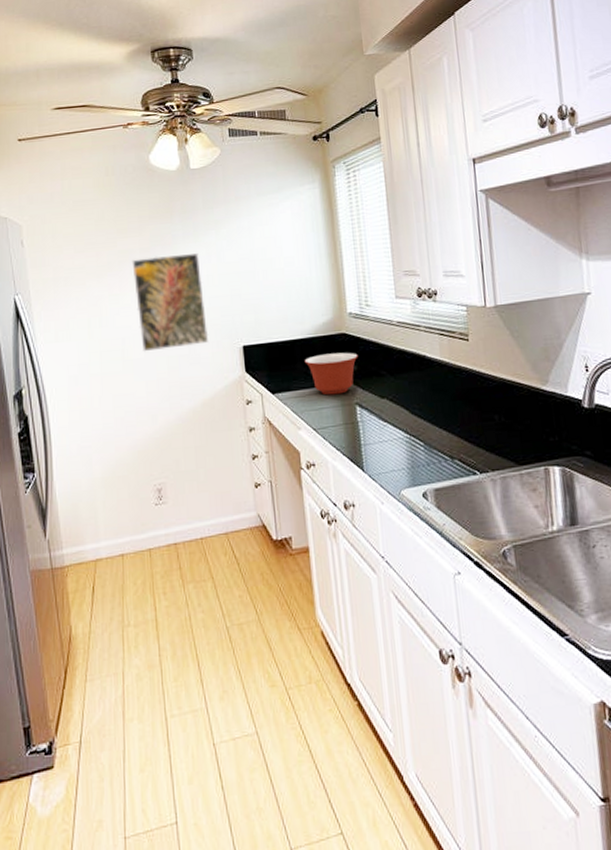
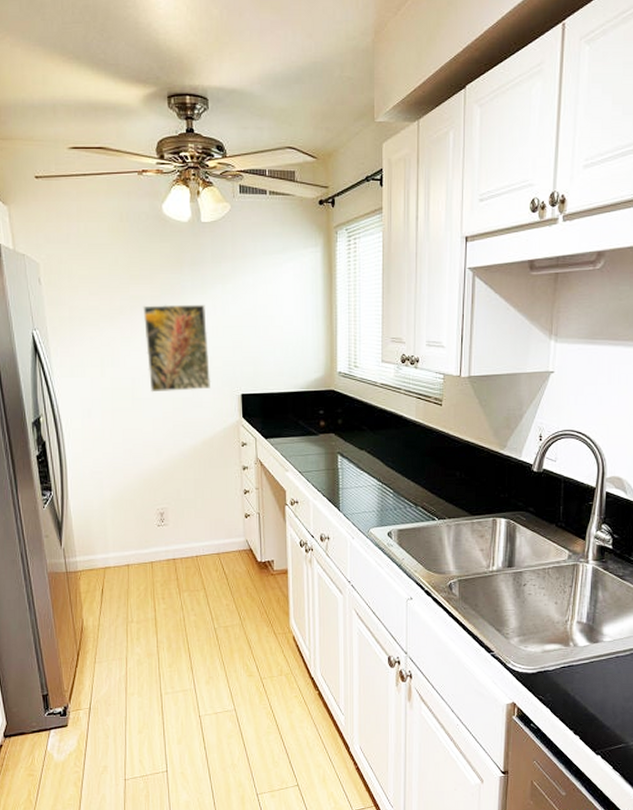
mixing bowl: present [304,352,358,395] -> none [295,407,343,444]

